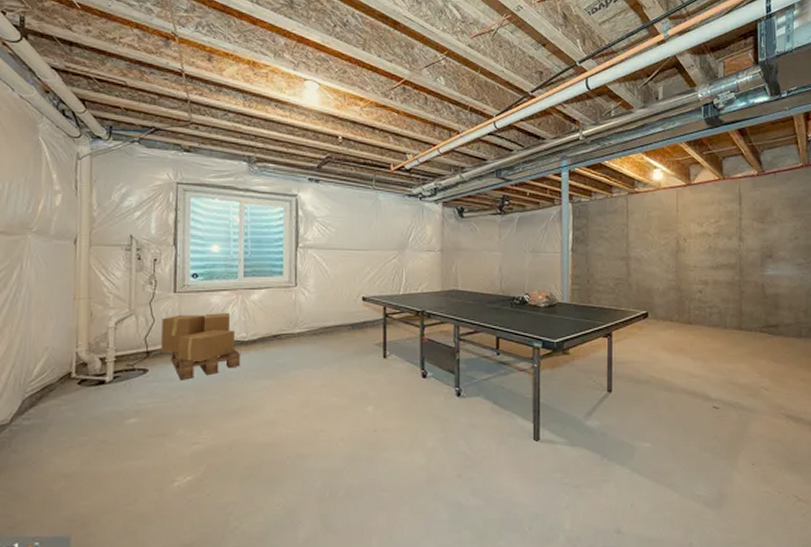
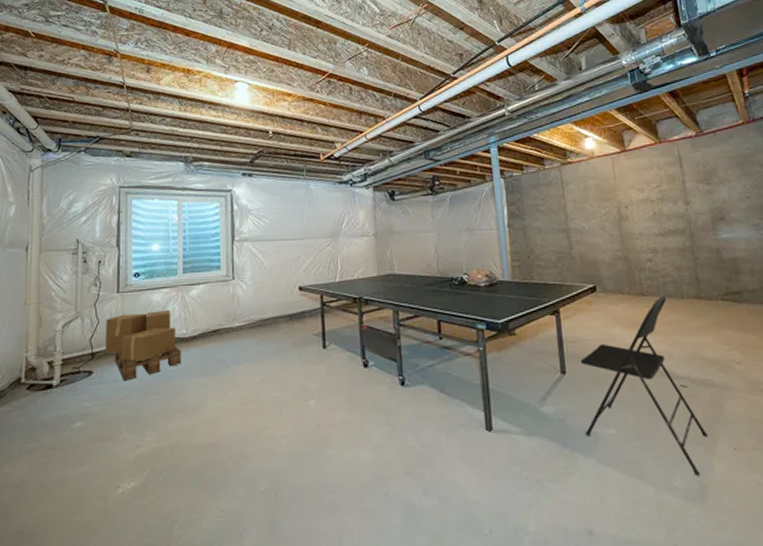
folding chair: none [624,325,731,486] -> present [580,295,708,476]

